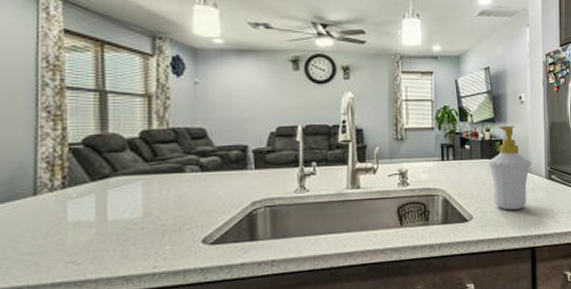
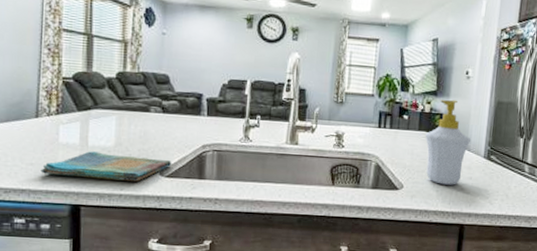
dish towel: none [43,225,217,264] -> present [40,151,172,182]

